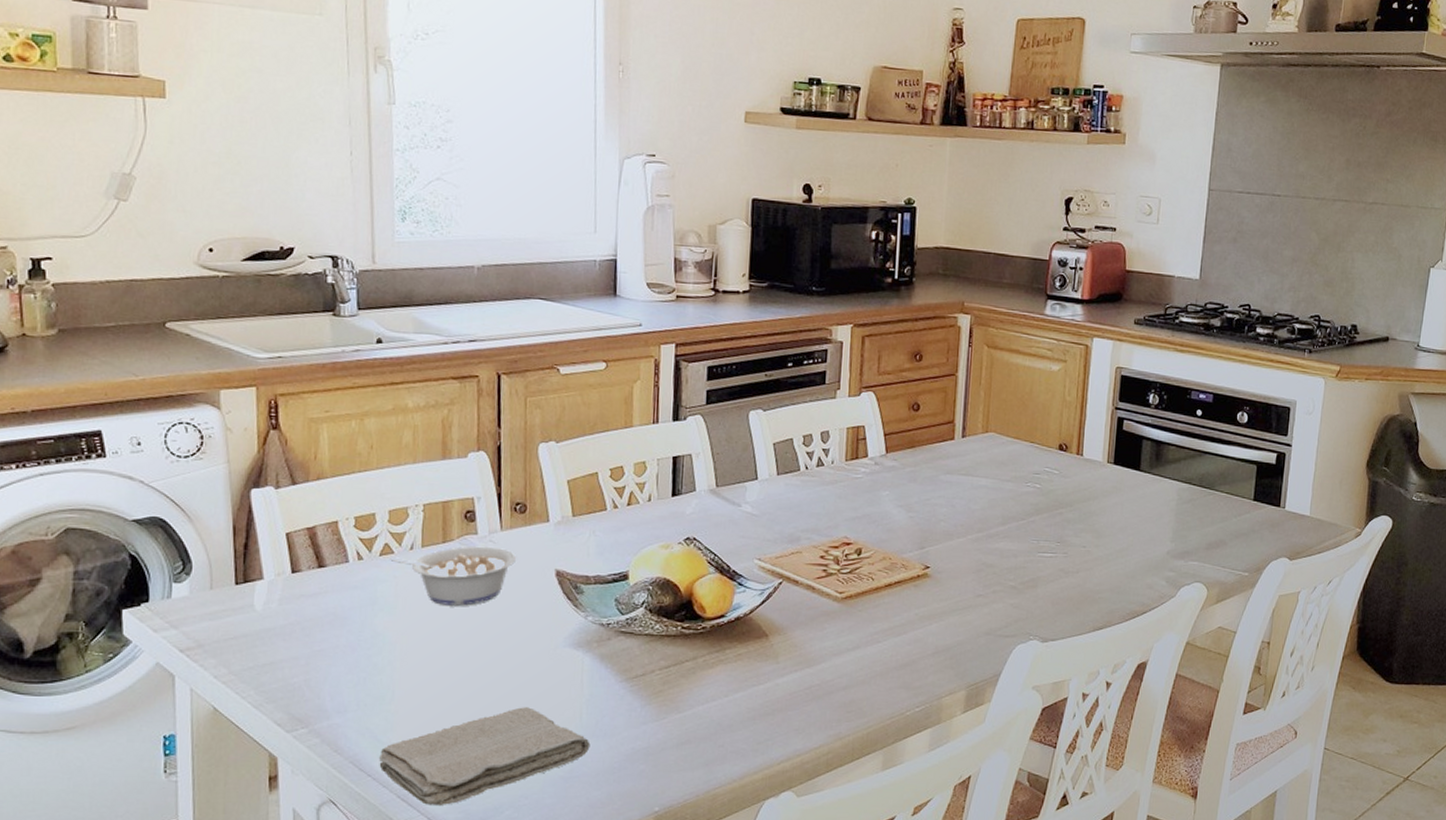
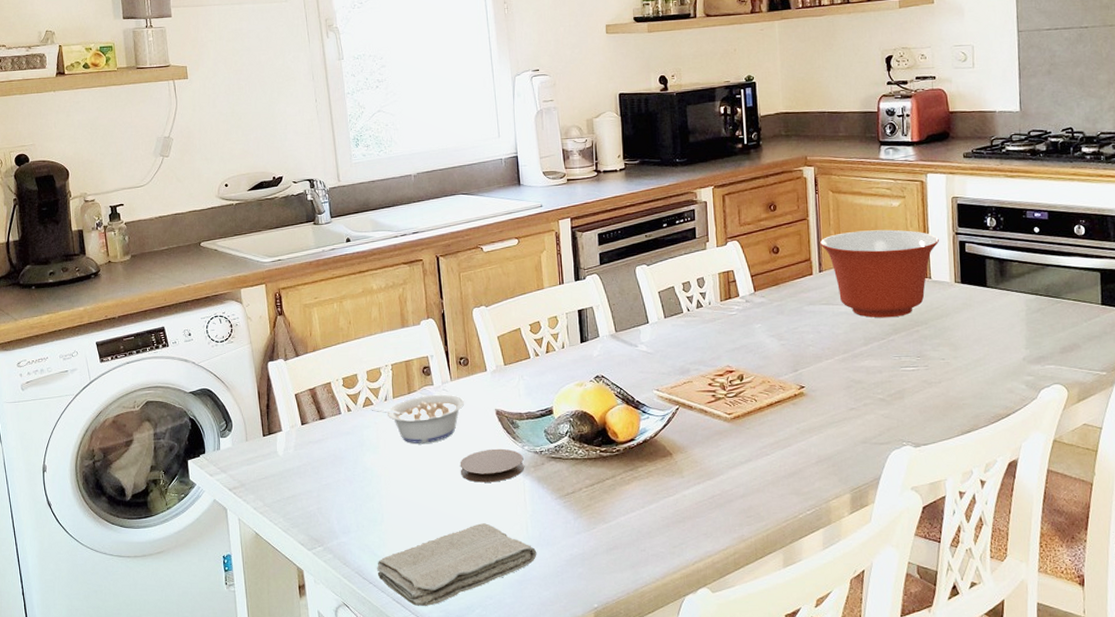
coaster: none [502,617,585,658] -> present [460,448,524,483]
mixing bowl: none [966,394,1097,496] -> present [819,229,939,318]

